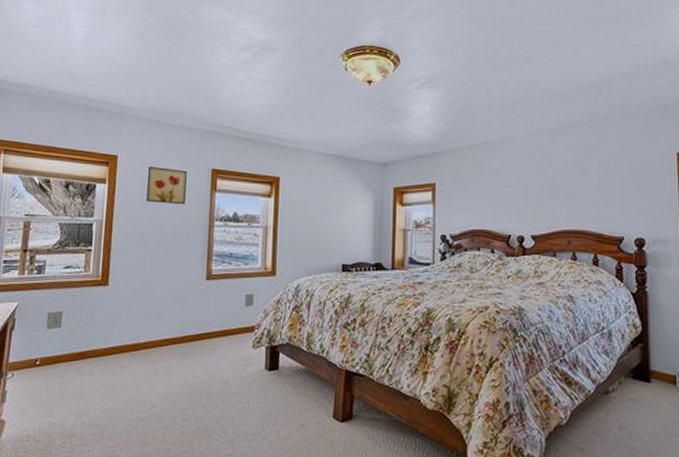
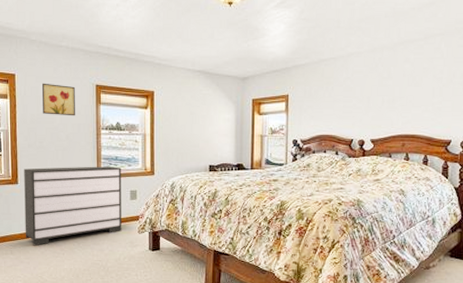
dresser: none [110,264,237,364] -> present [24,166,122,246]

